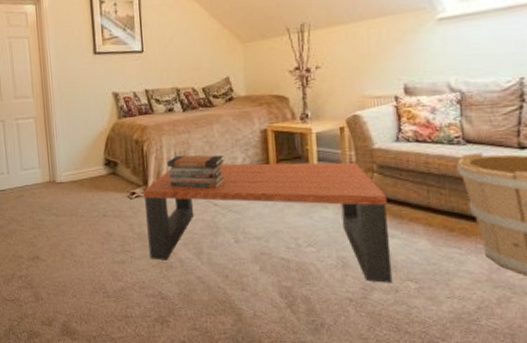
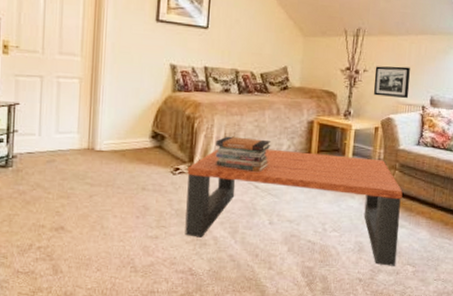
picture frame: none [329,55,376,93] -> present [373,66,410,99]

